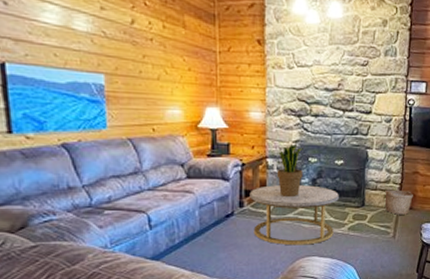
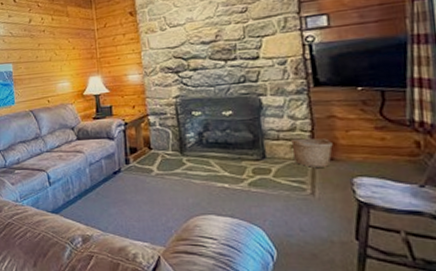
coffee table: present [249,185,339,246] -> none [134,139,232,203]
potted plant: present [275,145,303,198] -> none [156,100,187,153]

